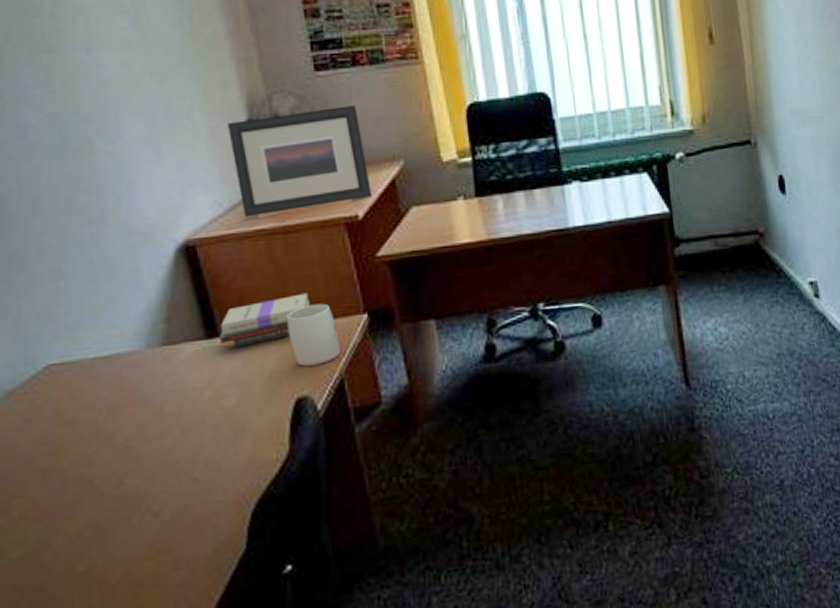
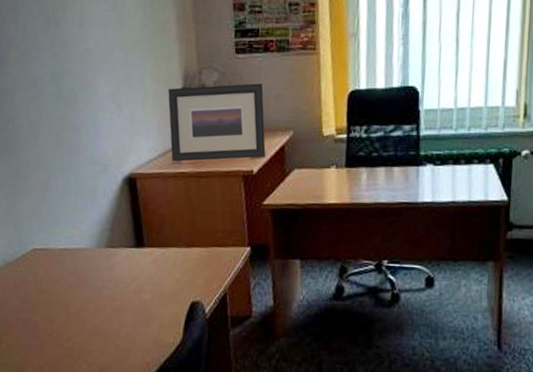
books: present [220,293,310,347] -> none [144,224,210,257]
mug: present [287,303,340,367] -> none [191,234,228,280]

